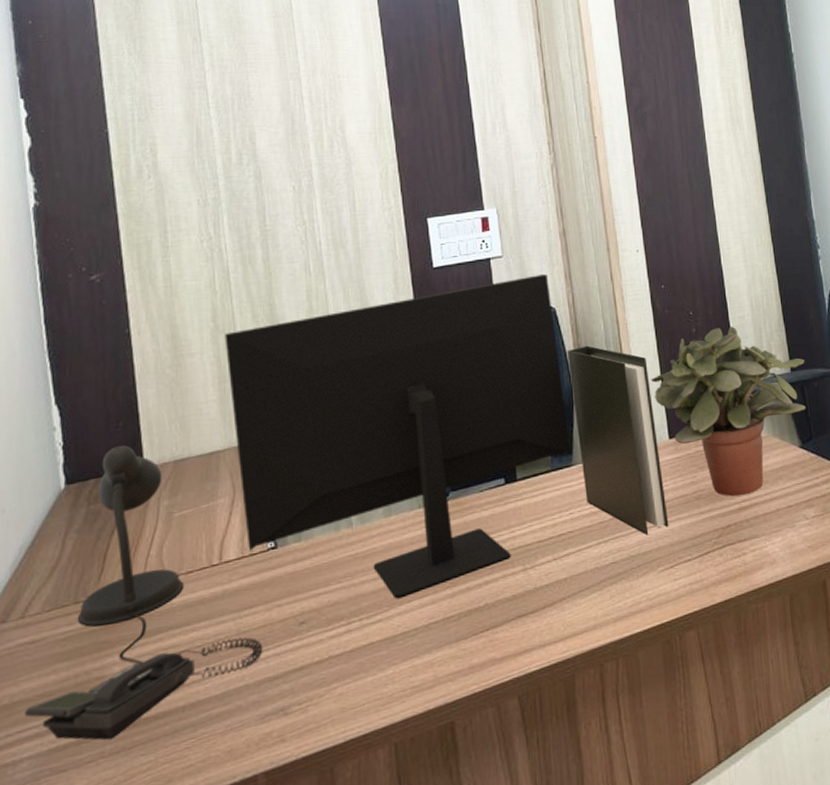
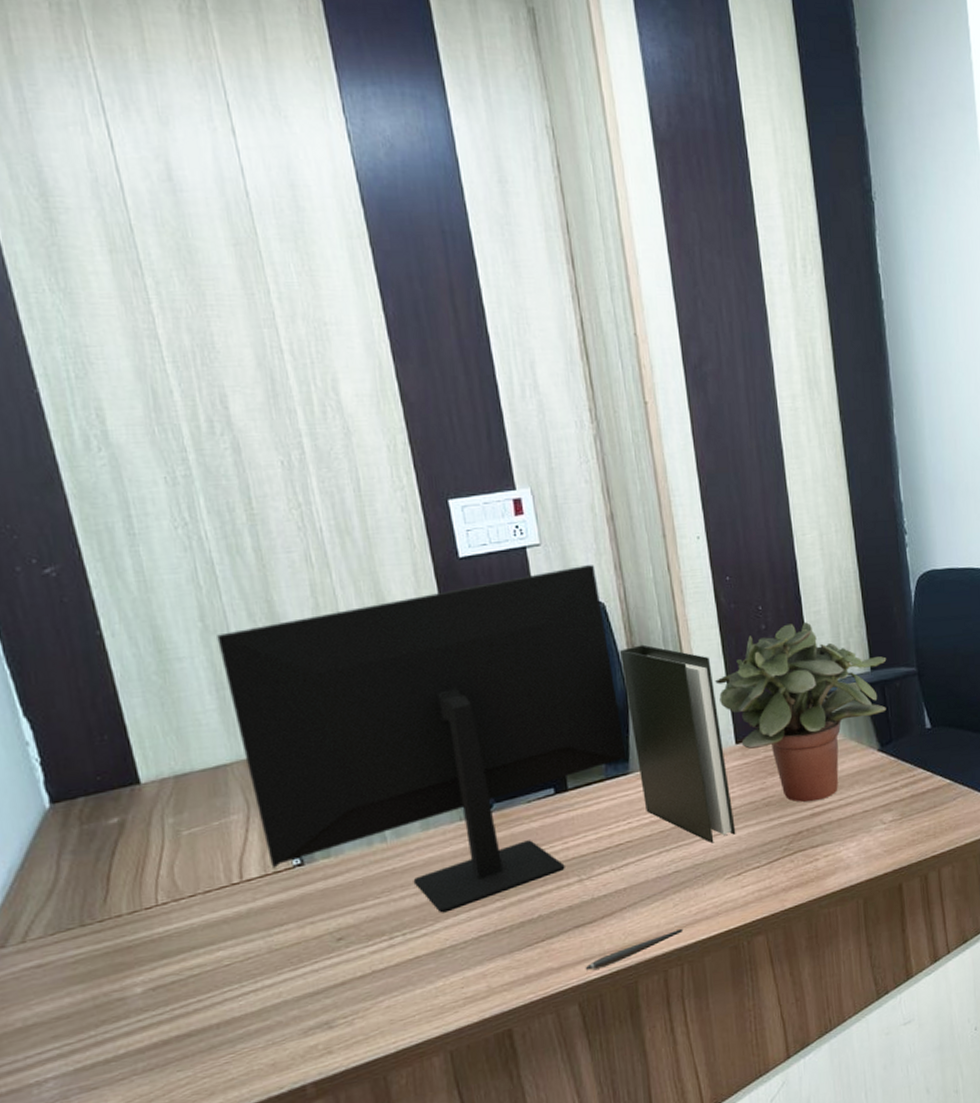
telephone: present [23,637,263,740] -> none [41,954,299,1059]
desk lamp: present [78,445,183,665] -> none [87,760,202,985]
pen: none [525,622,619,662] -> present [585,929,683,971]

